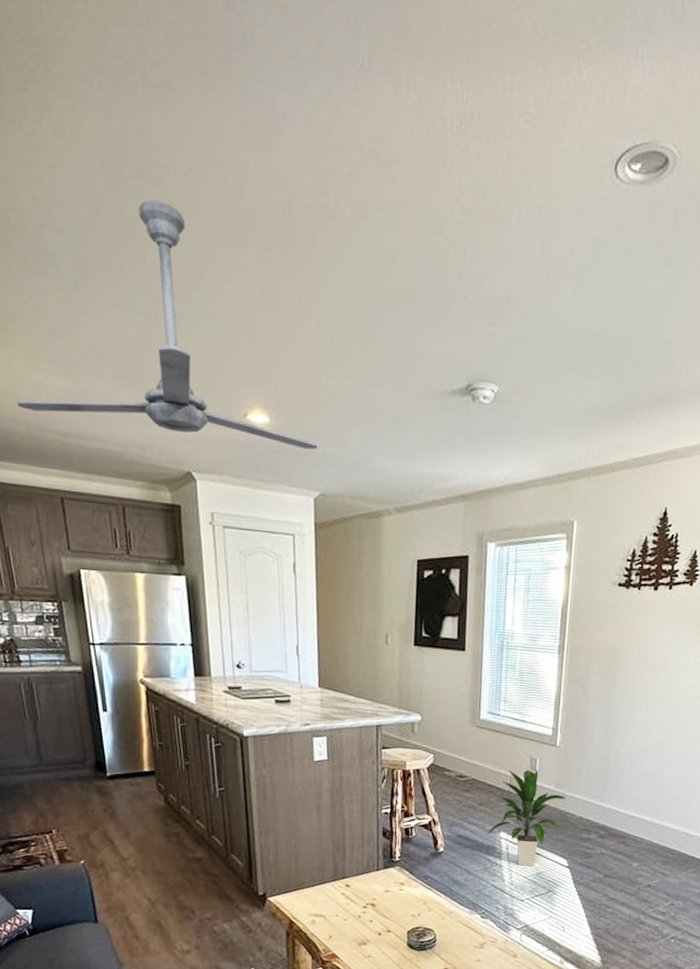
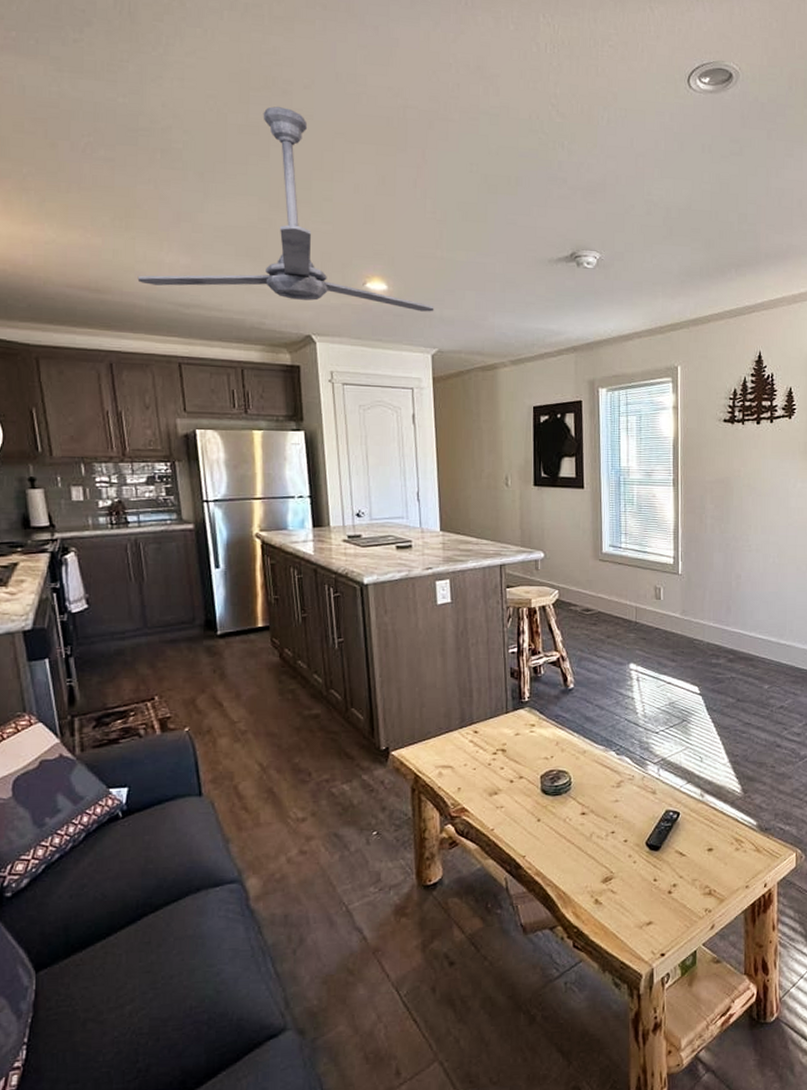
indoor plant: present [485,769,567,866] -> none [615,599,693,696]

